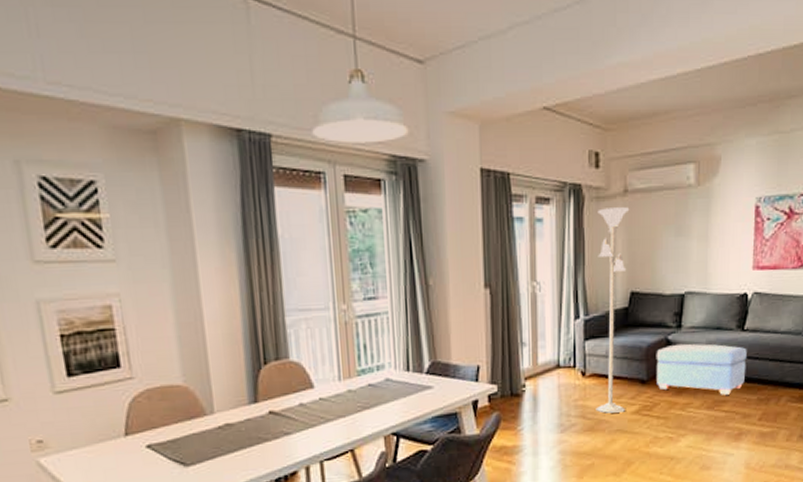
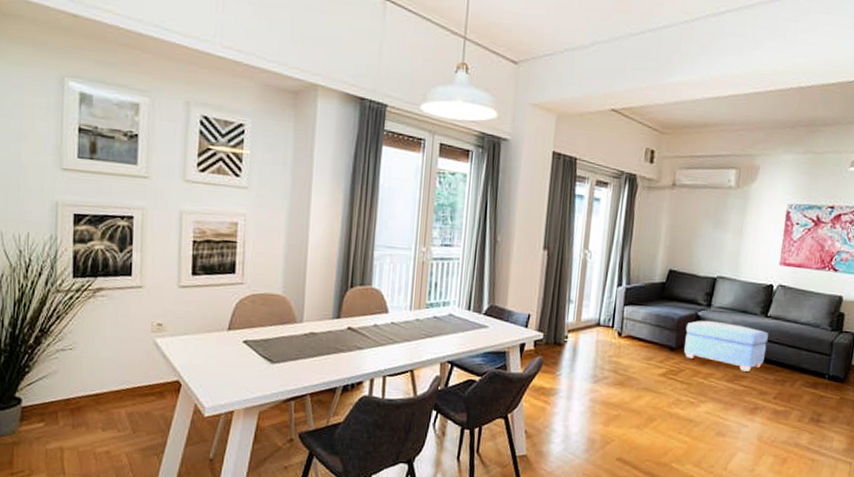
floor lamp: present [596,207,630,413] -> none [627,196,676,373]

